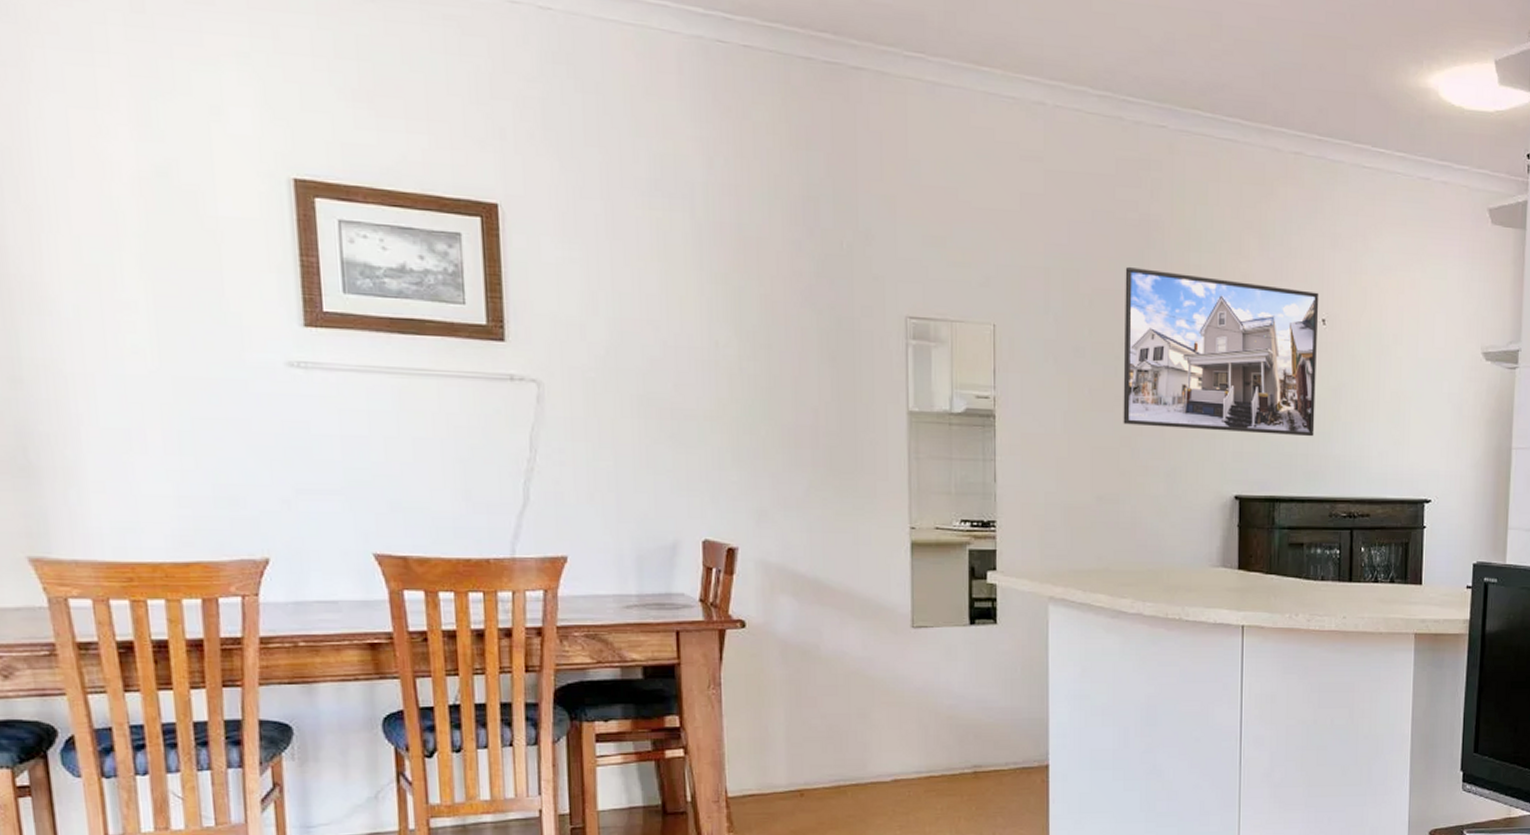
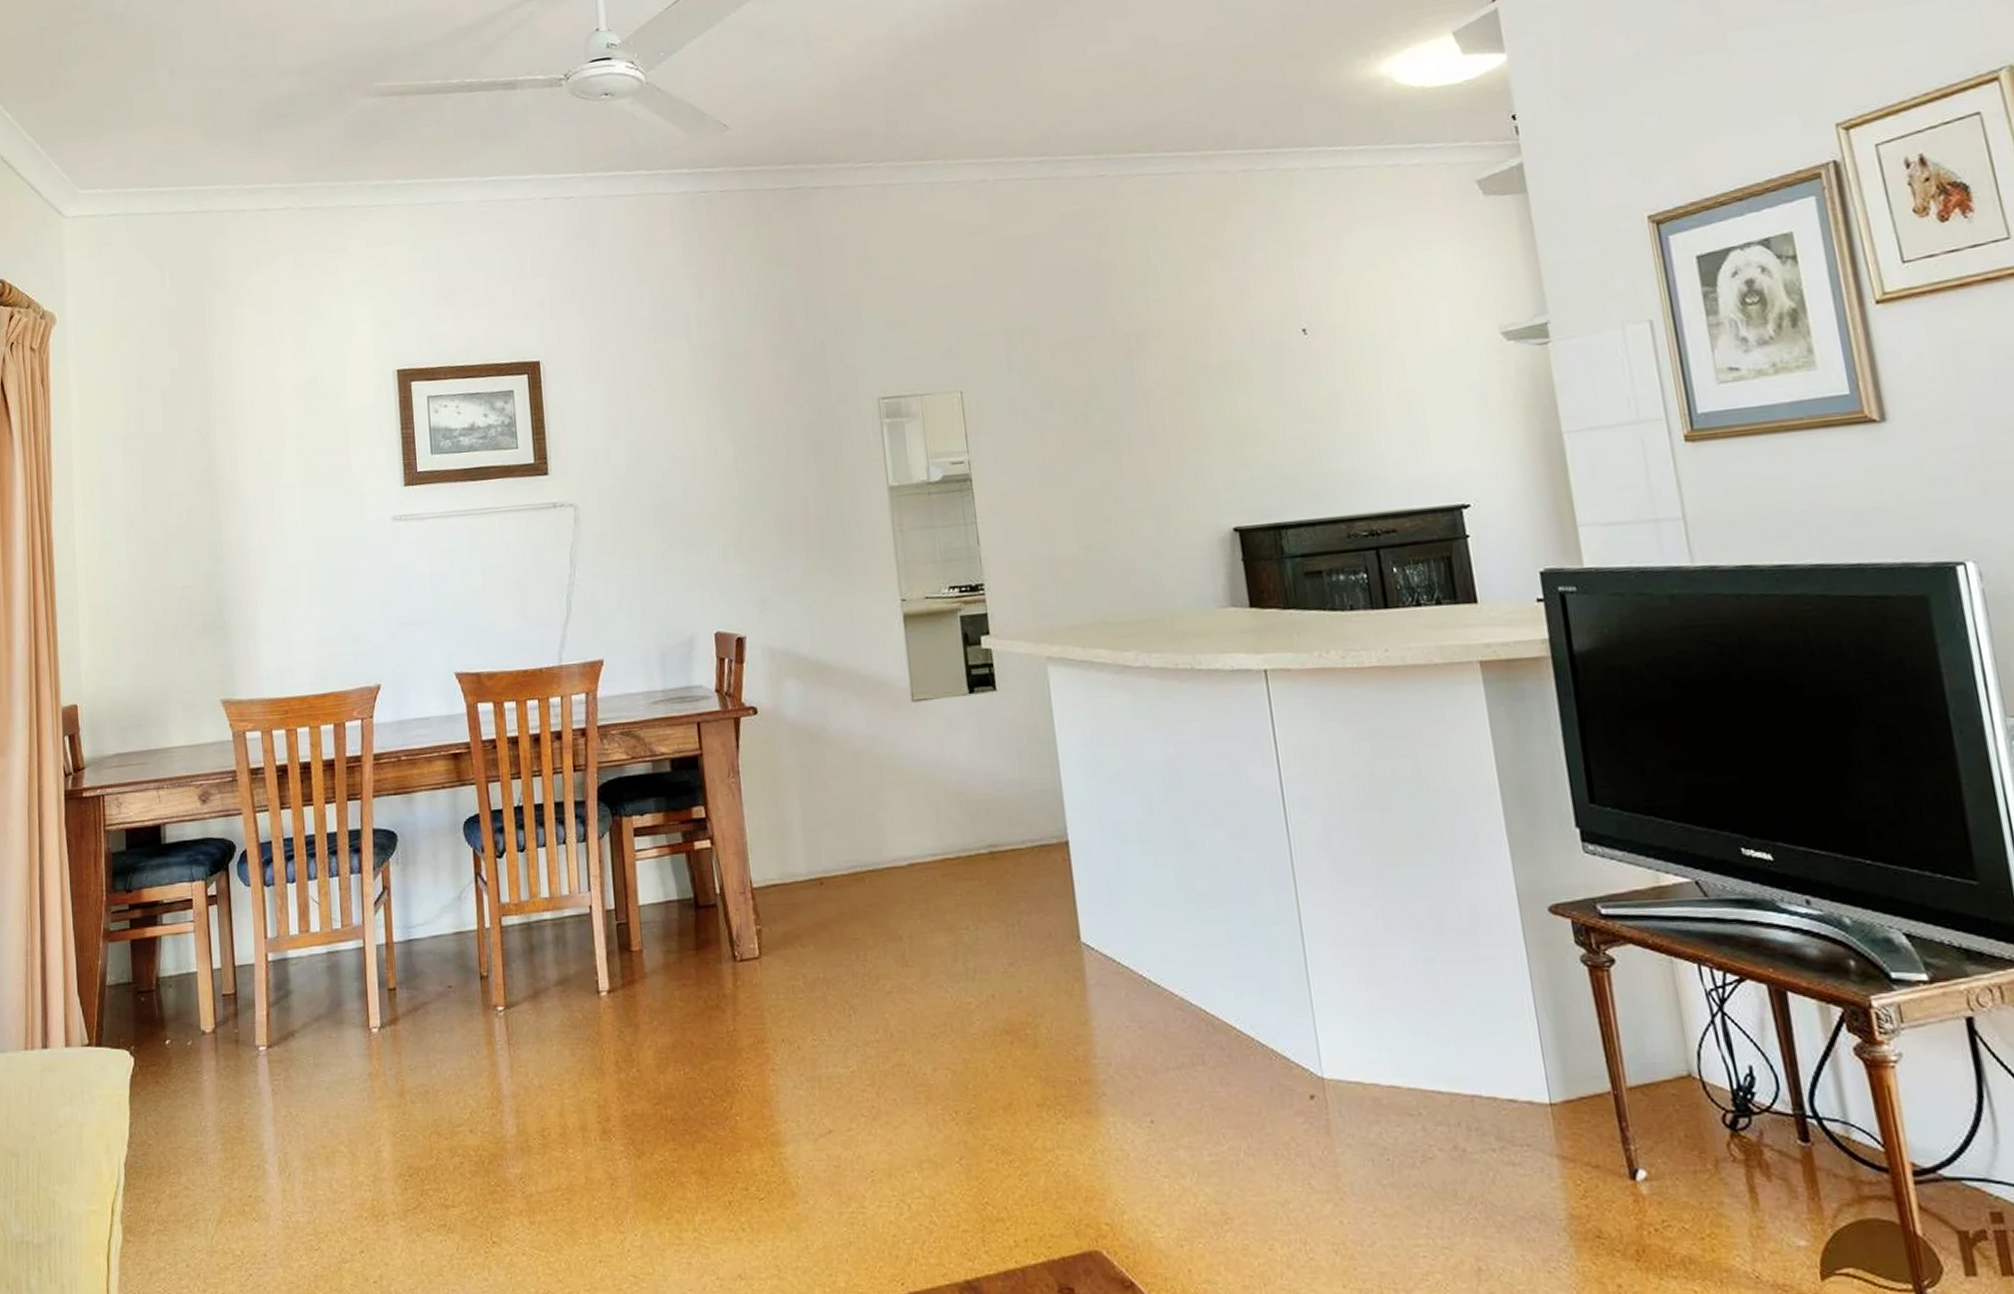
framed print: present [1123,266,1319,437] -> none [1083,303,1314,469]

